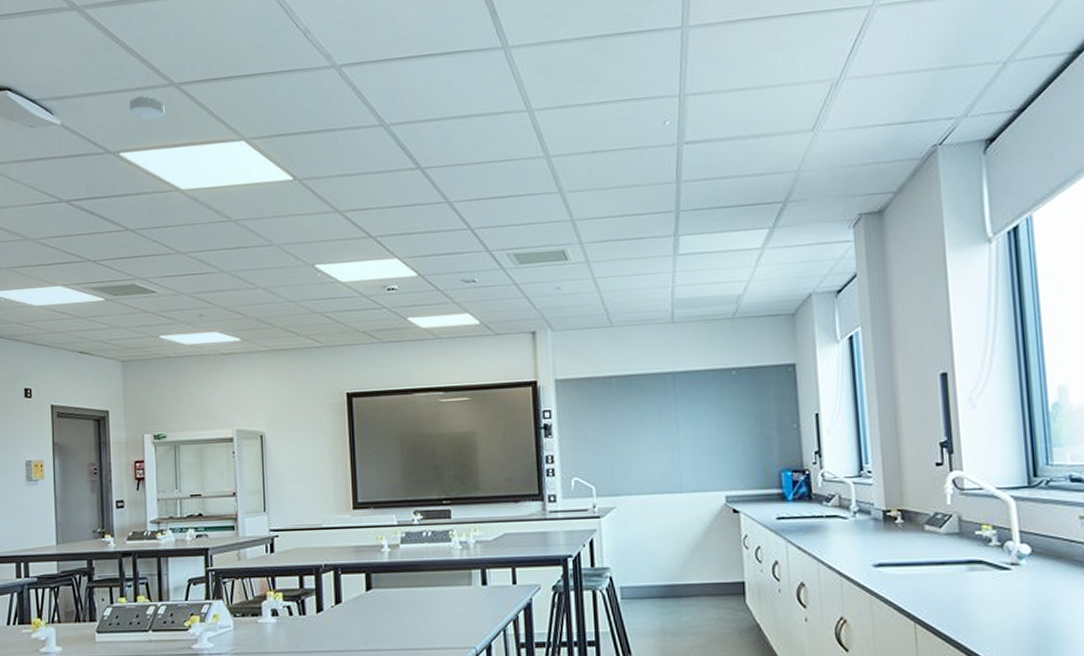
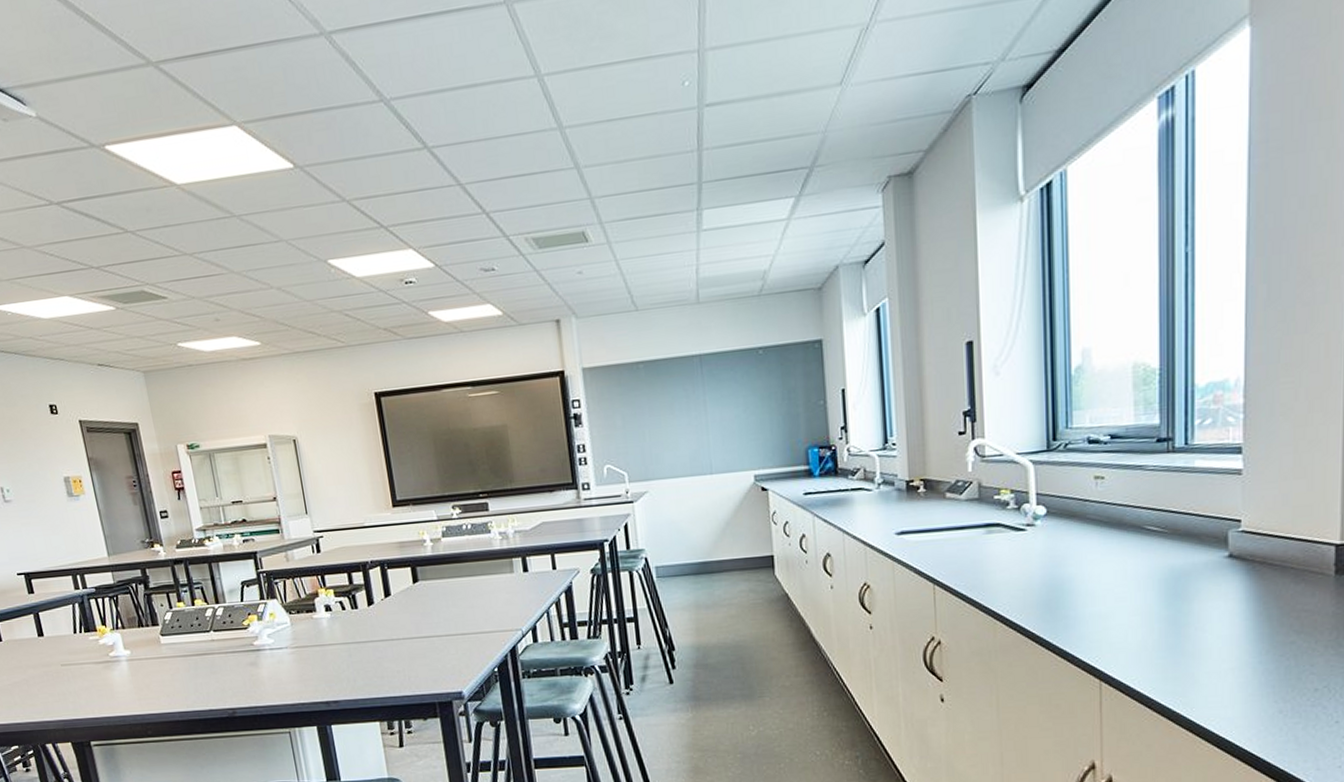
smoke detector: present [130,95,165,120] -> none [106,78,147,106]

